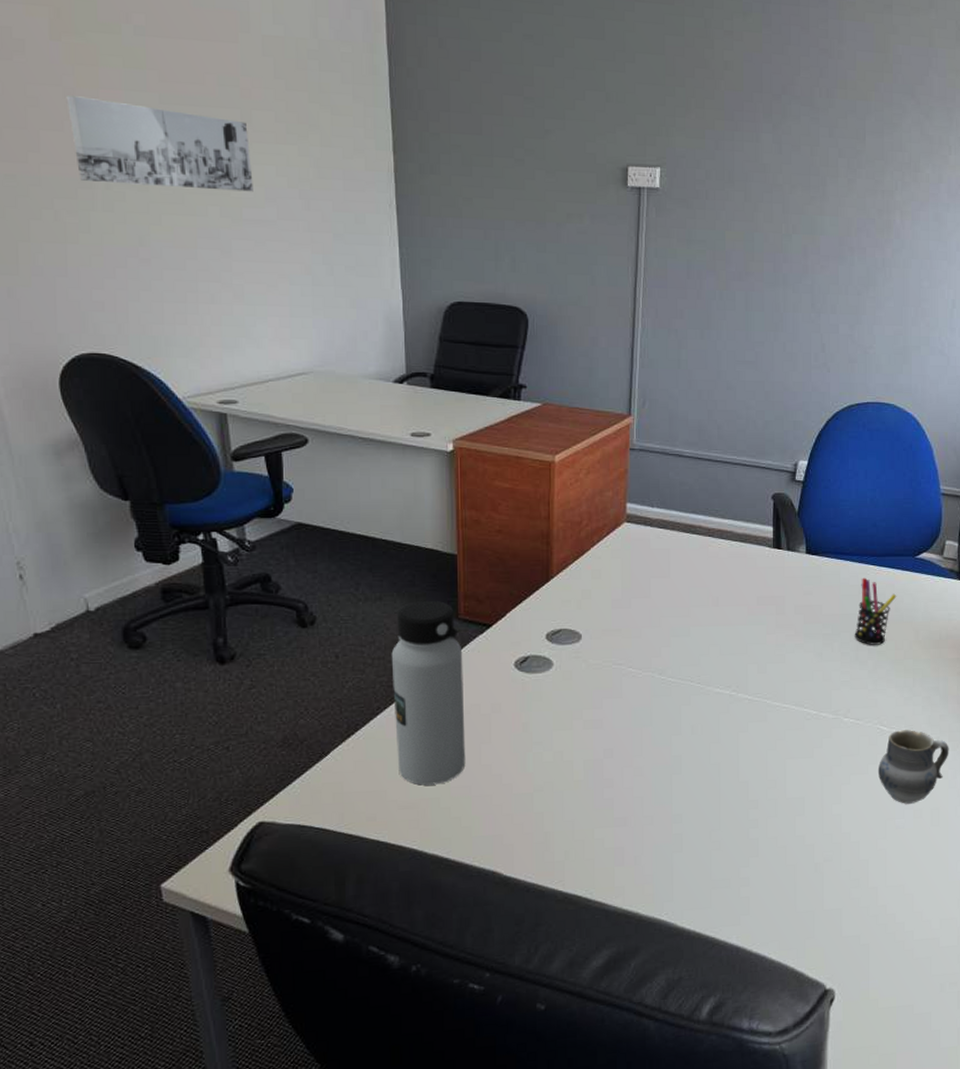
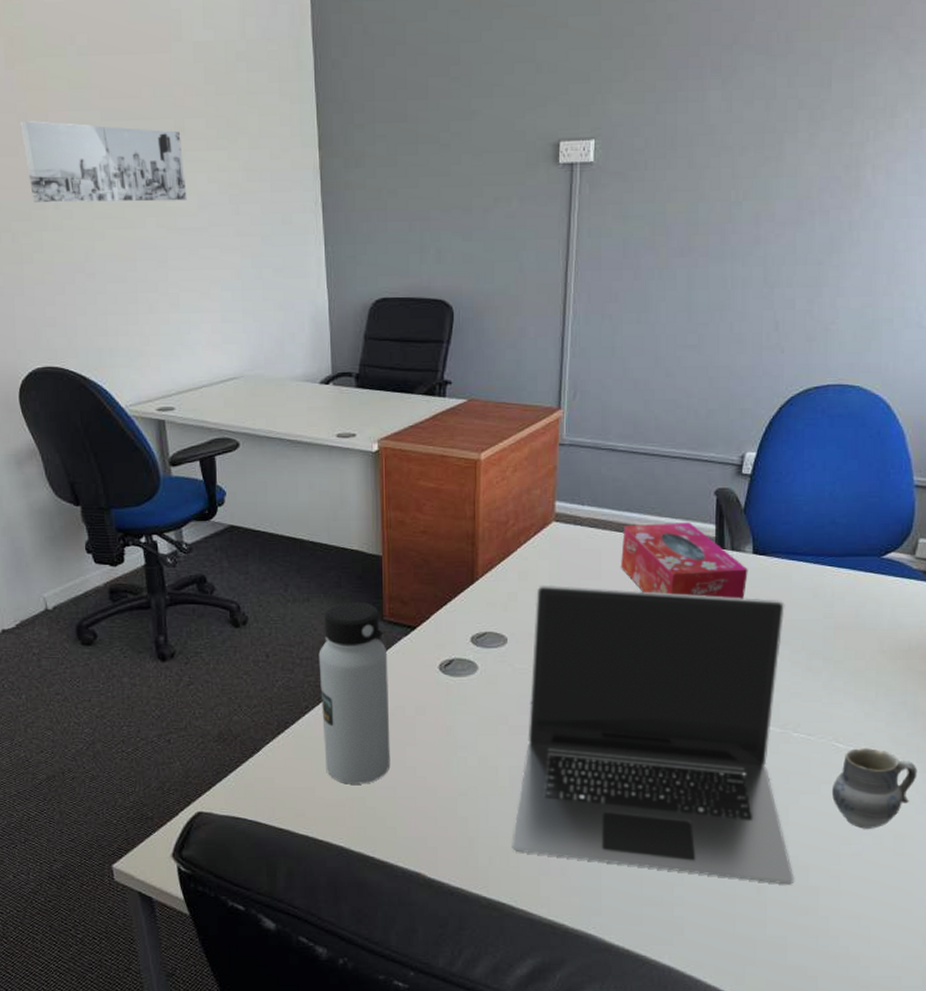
laptop: none [587,583,847,860] -> present [512,585,794,885]
tissue box: none [688,524,802,596] -> present [621,522,748,599]
pen holder: present [854,577,897,645] -> none [807,580,858,654]

